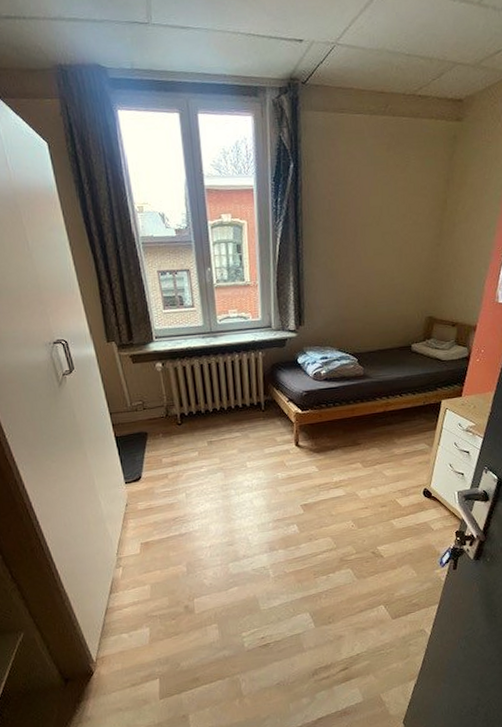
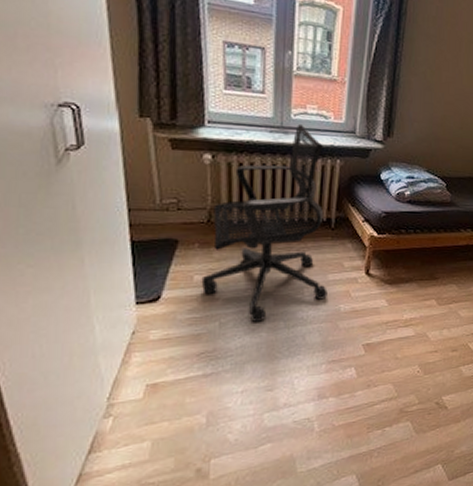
office chair: none [168,328,266,493] -> present [201,125,328,323]

